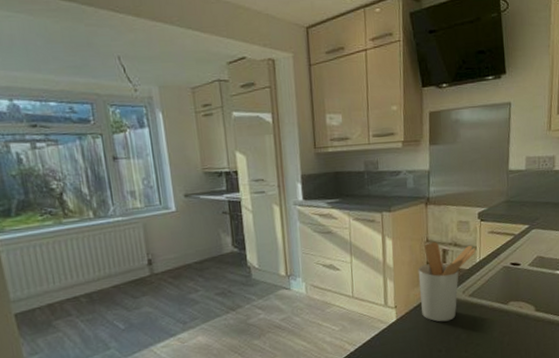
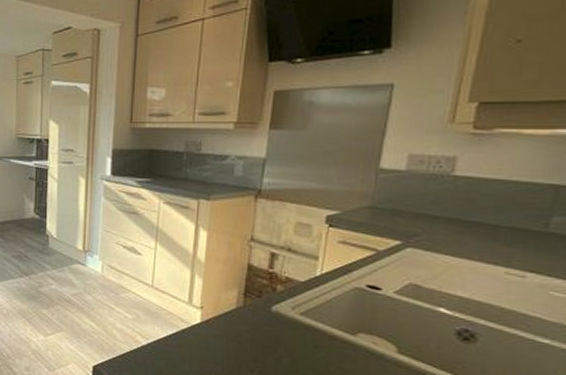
utensil holder: present [418,241,476,322] -> none [233,241,317,338]

